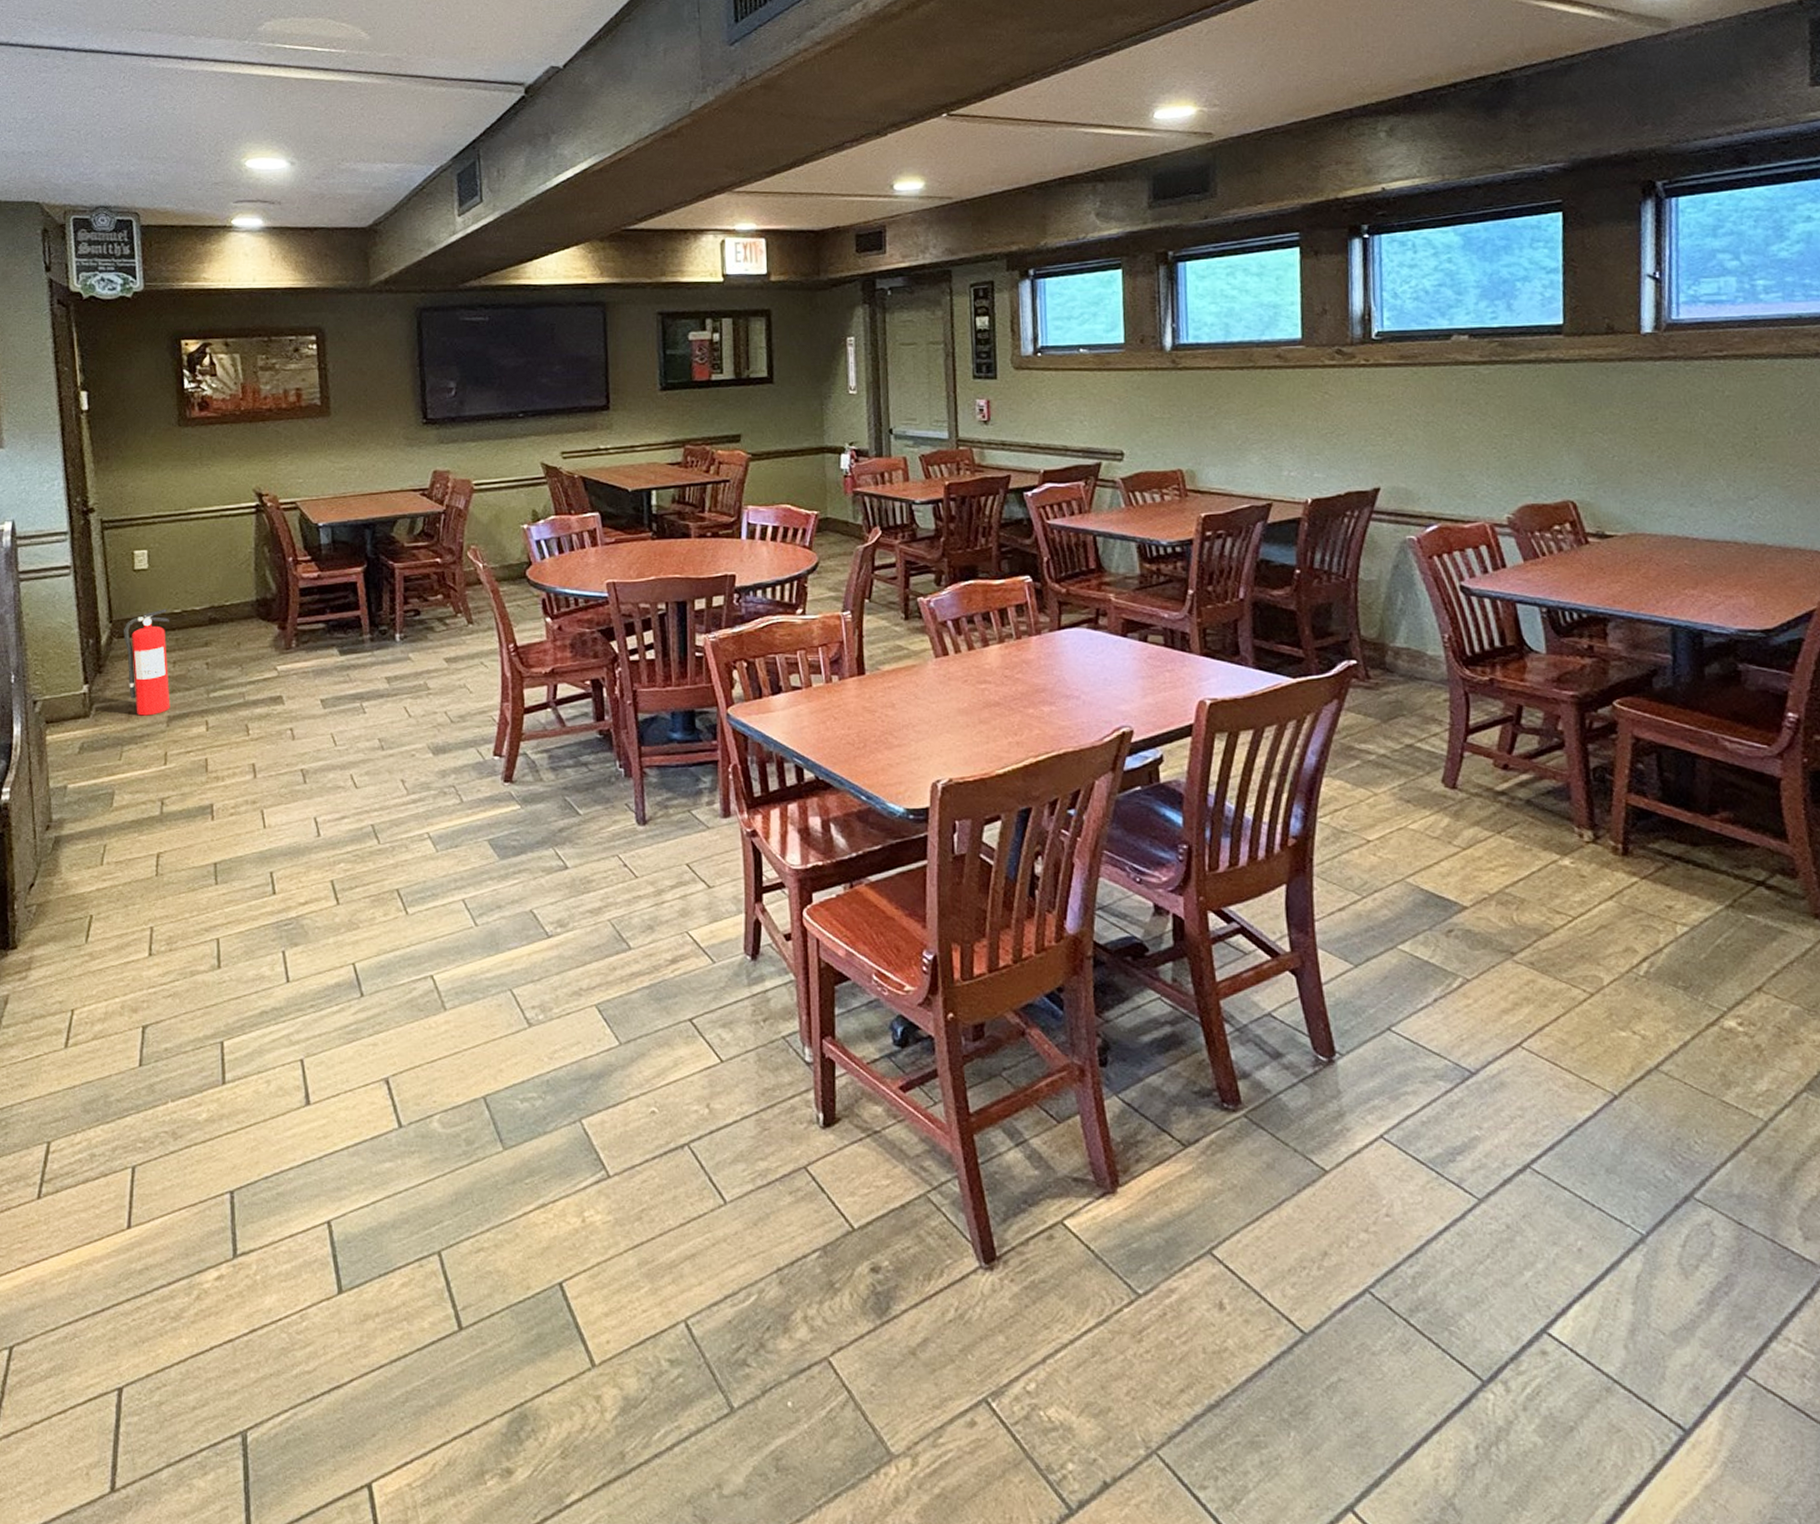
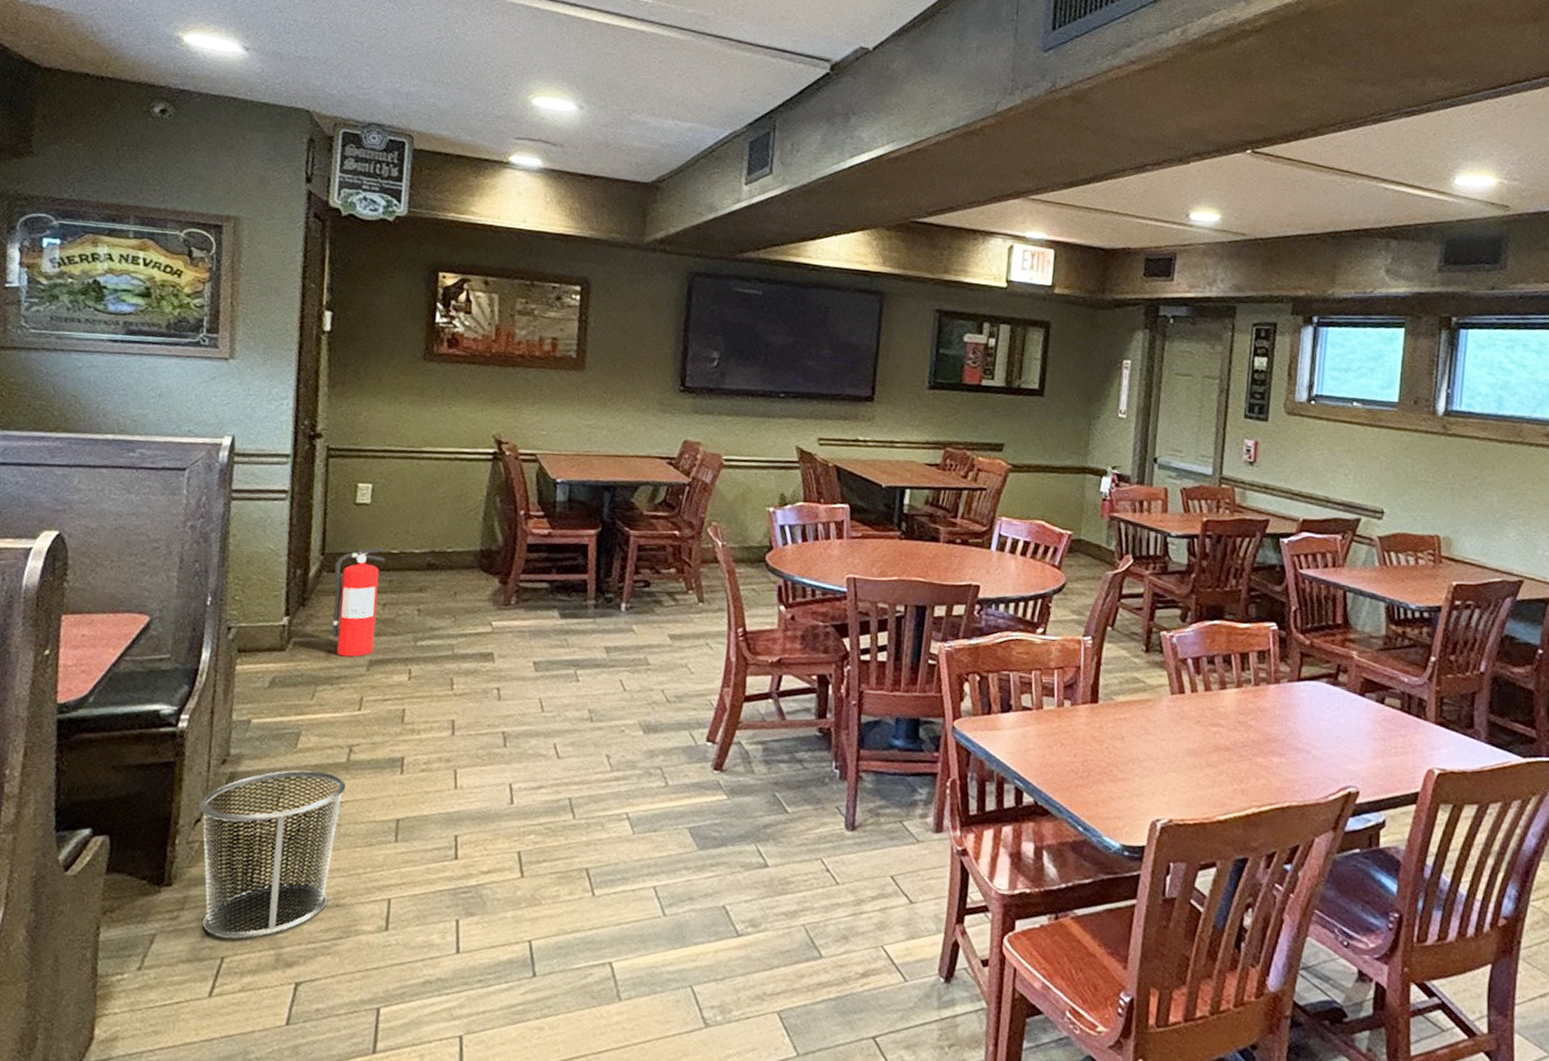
waste bin: none [32,826,163,991] -> present [199,770,346,939]

